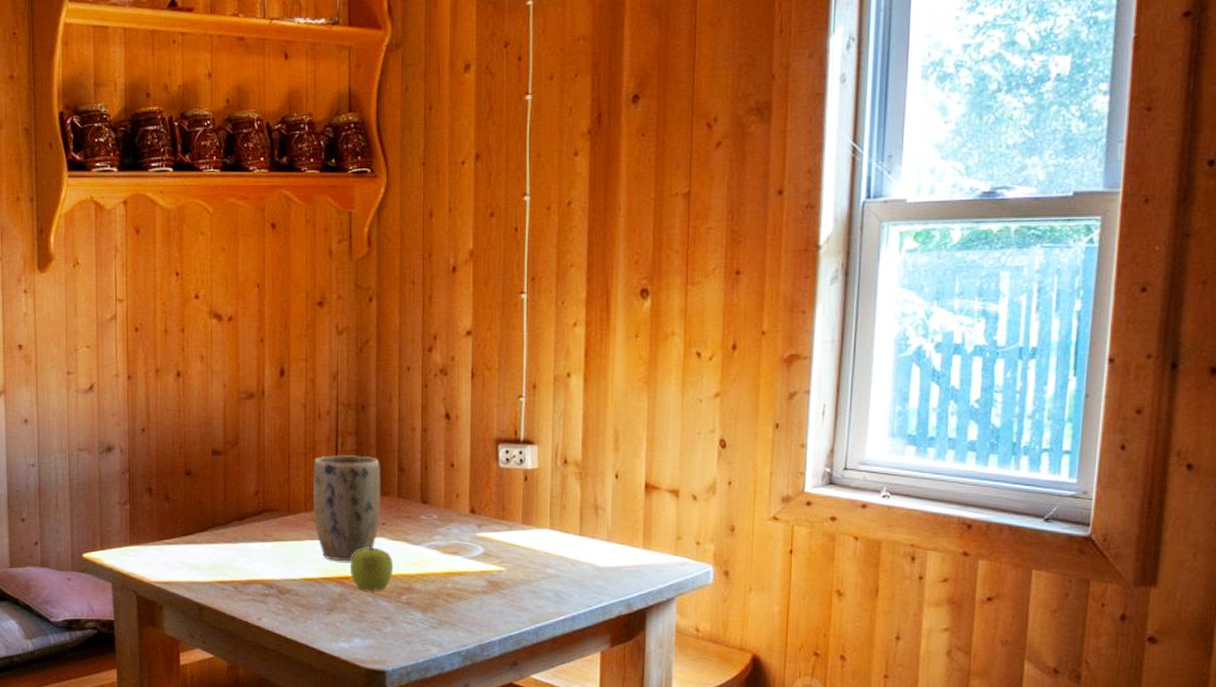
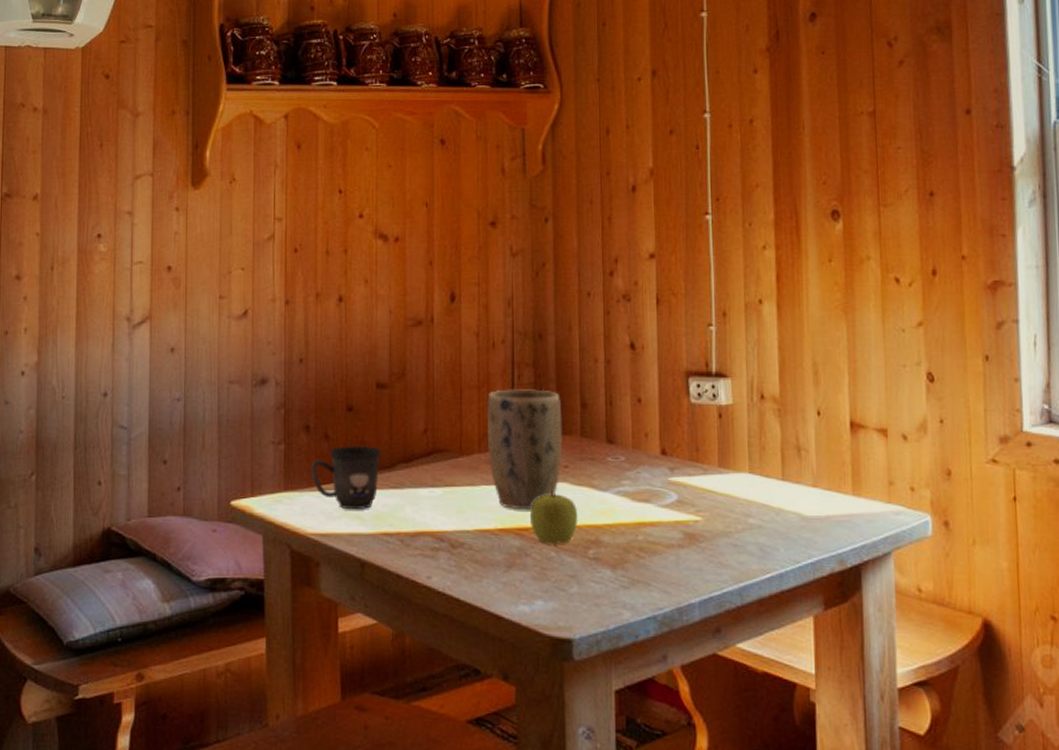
mug: none [153,505,217,562] -> present [311,445,382,510]

